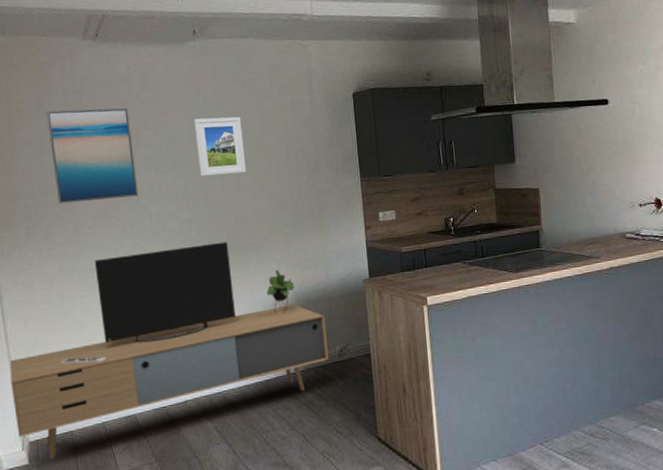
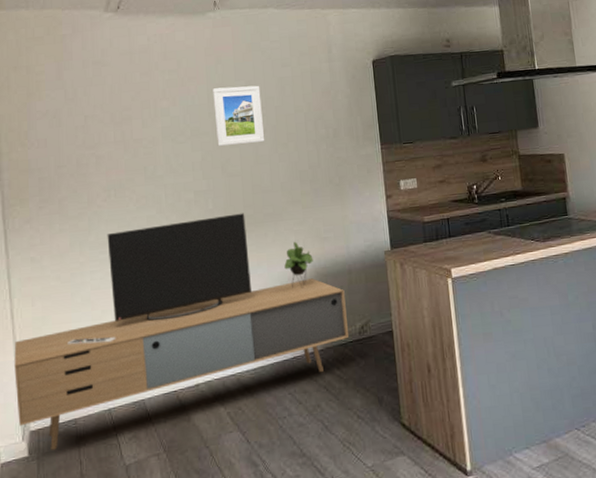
wall art: present [46,107,139,204] -> none [65,78,155,176]

